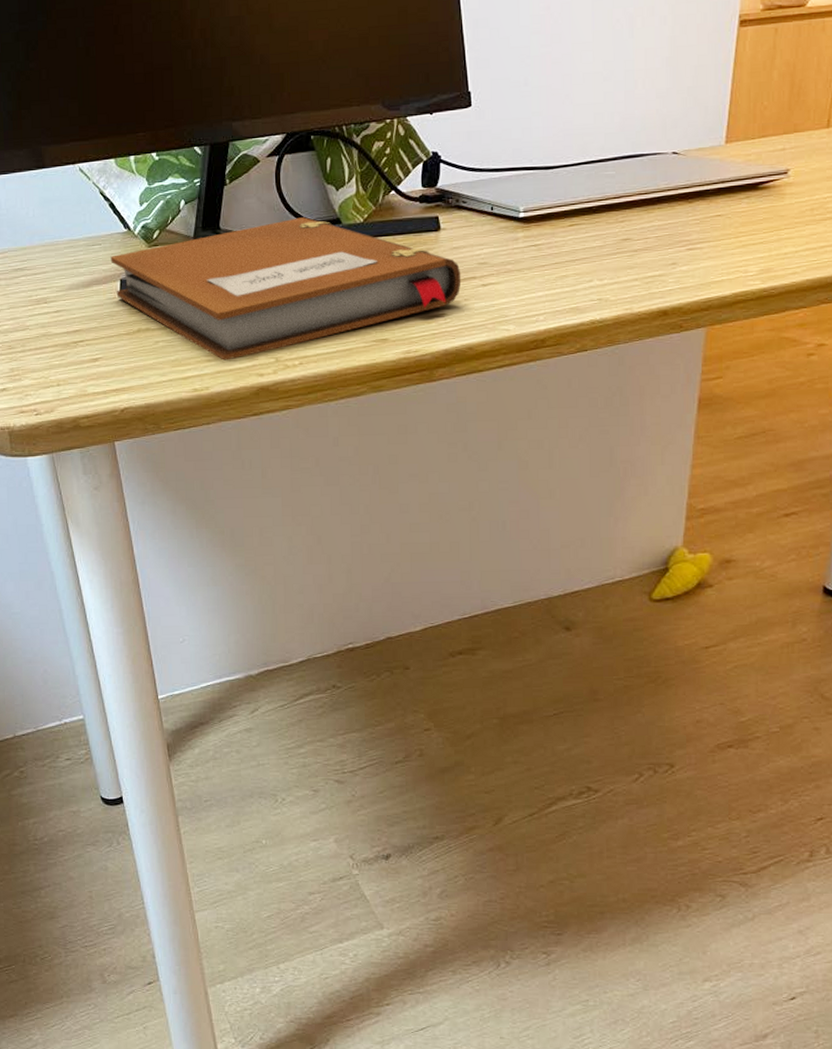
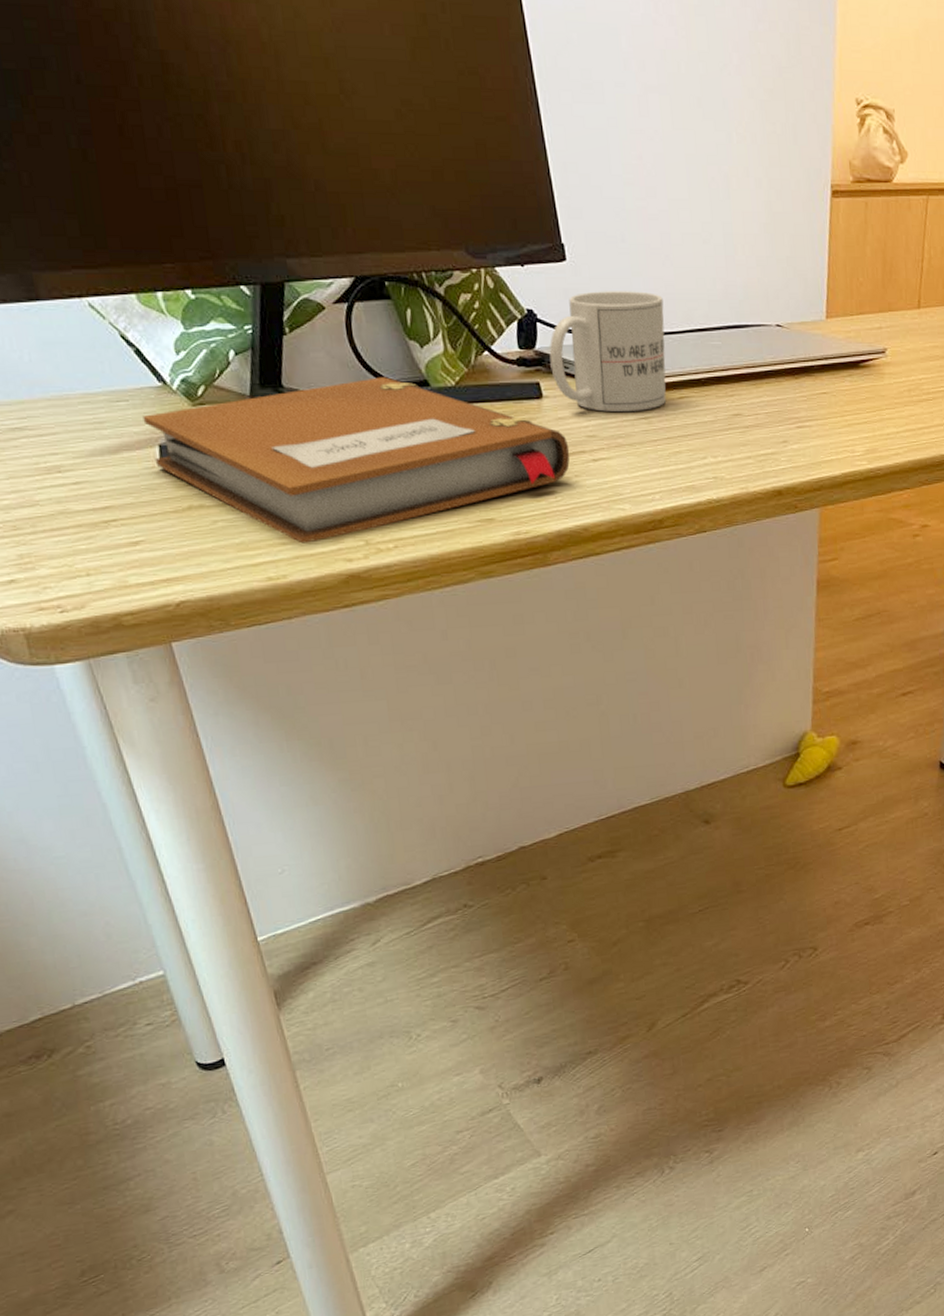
mug: none [449,129,561,241] -> present [549,291,667,412]

